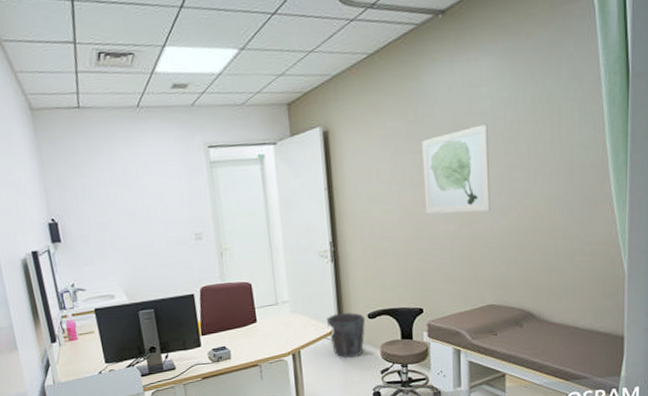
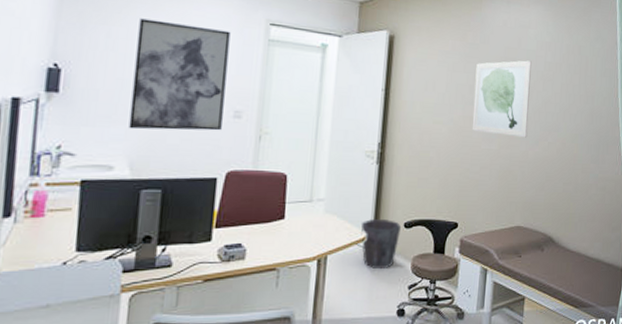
wall art: none [102,161,188,263] -> present [129,18,231,131]

